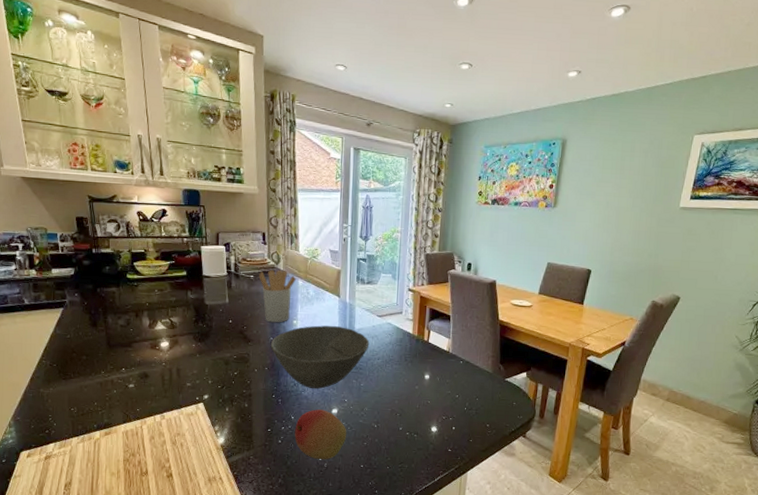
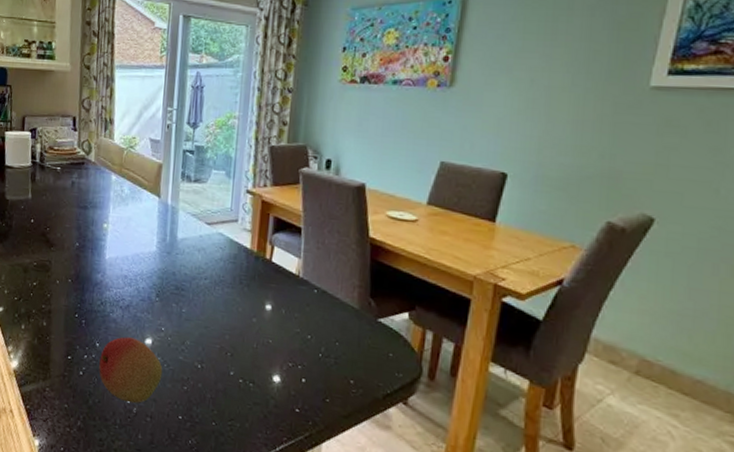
utensil holder: present [259,269,297,323] -> none [66,161,110,226]
bowl: present [270,325,370,389] -> none [75,231,195,311]

